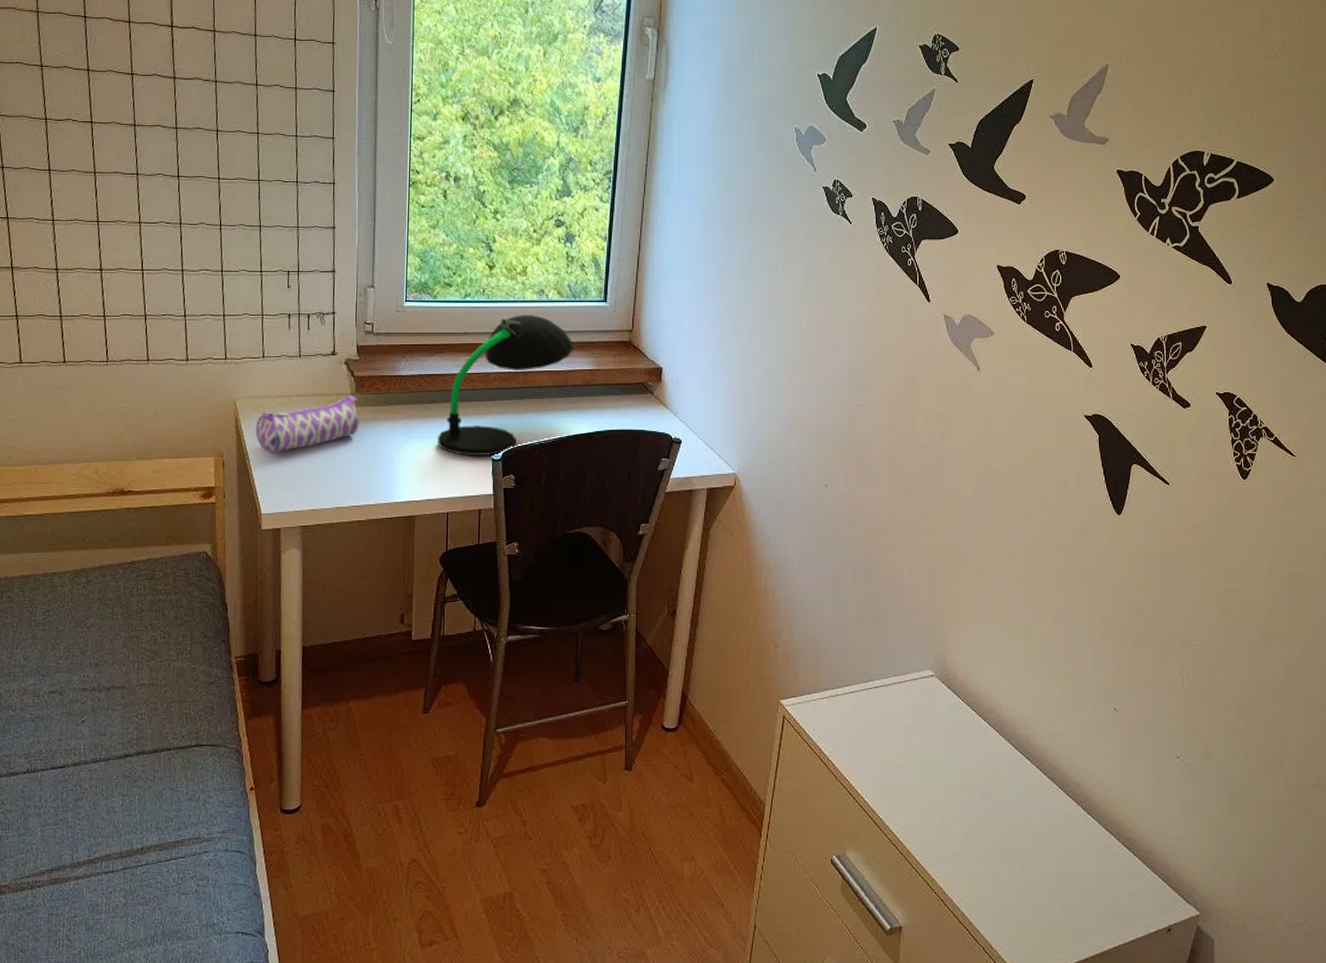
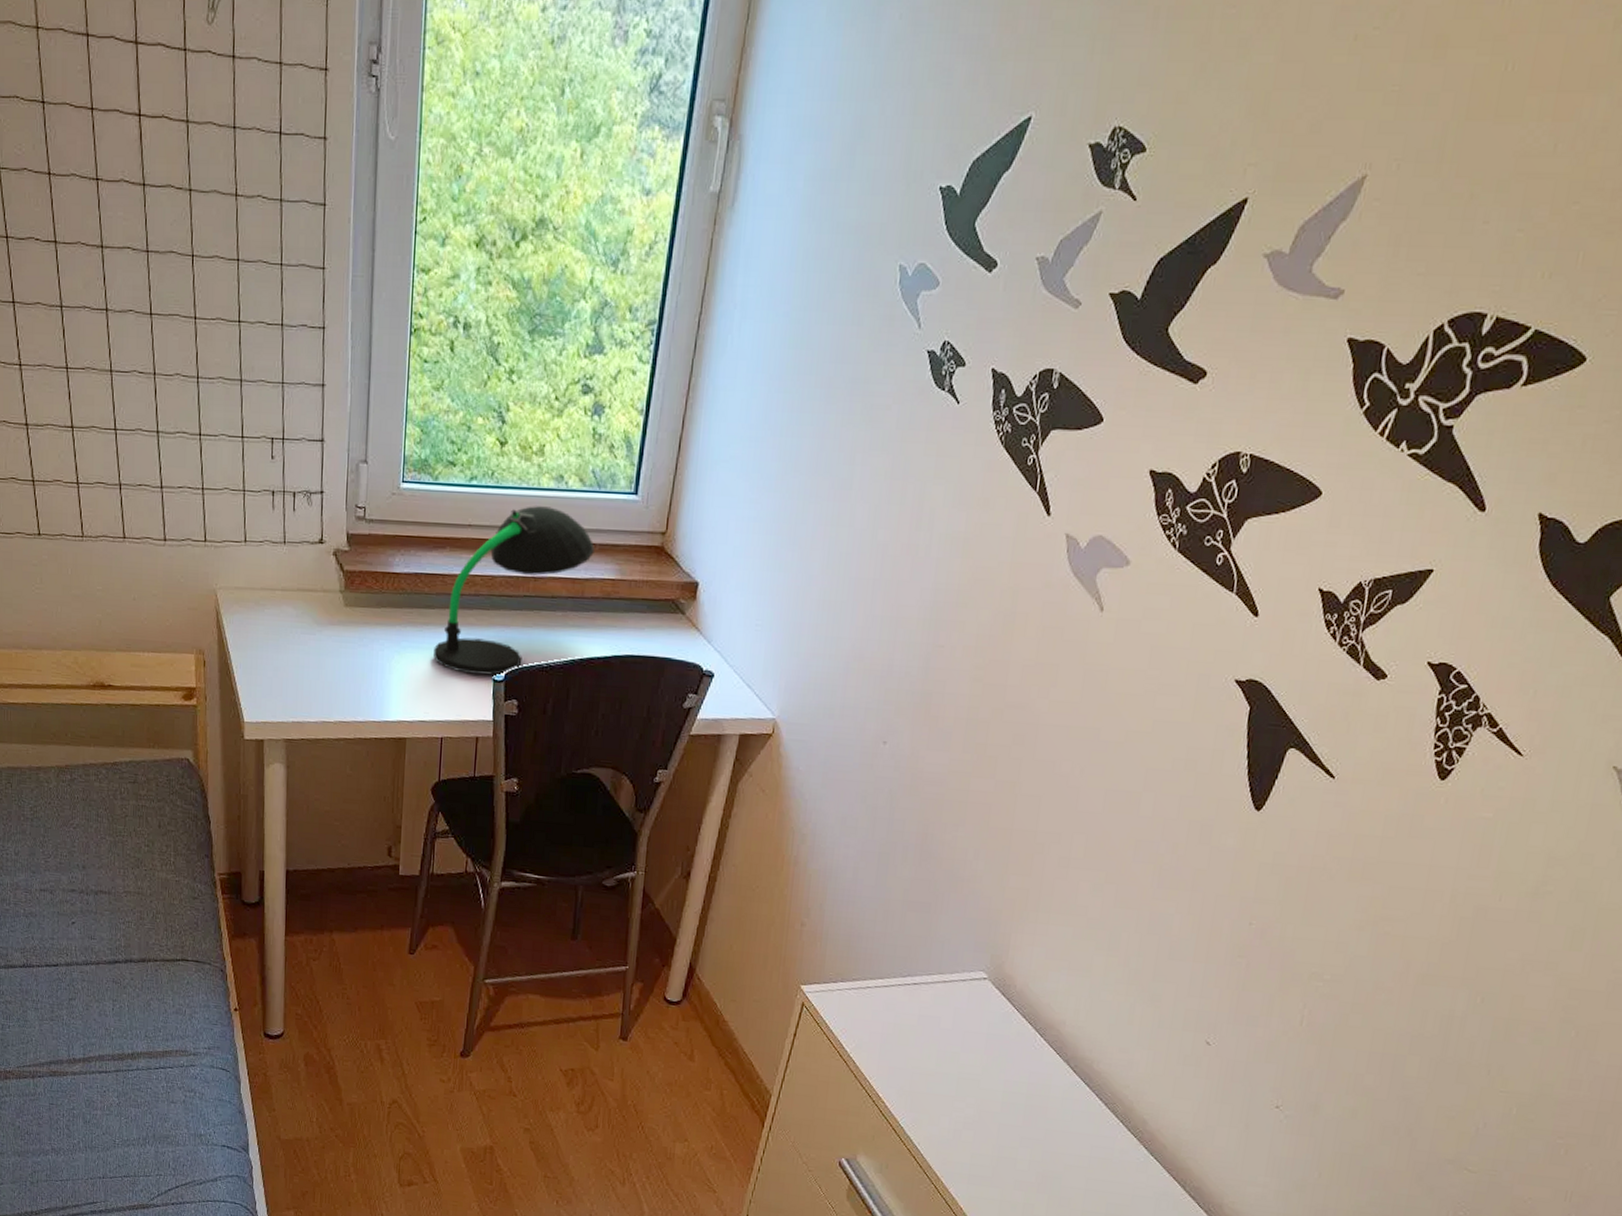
pencil case: present [255,396,359,454] -> none [237,593,348,655]

